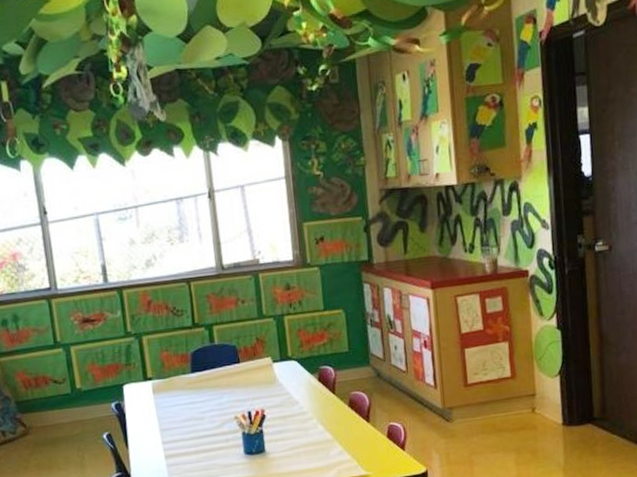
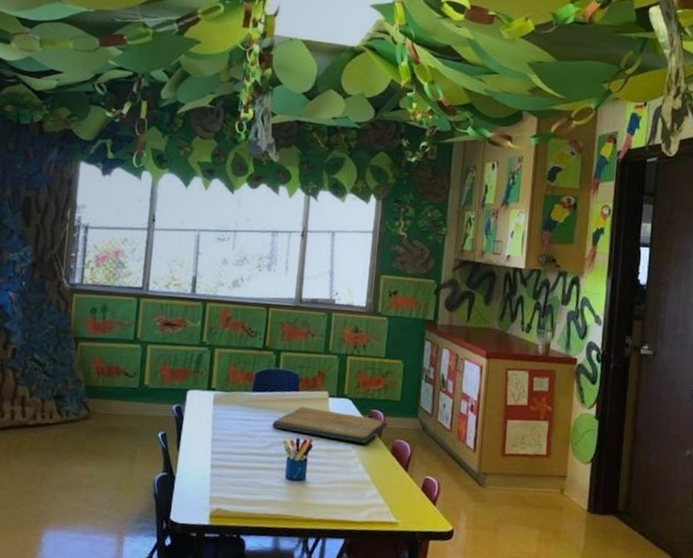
religious icon: none [219,374,340,406] -> present [272,407,388,444]

